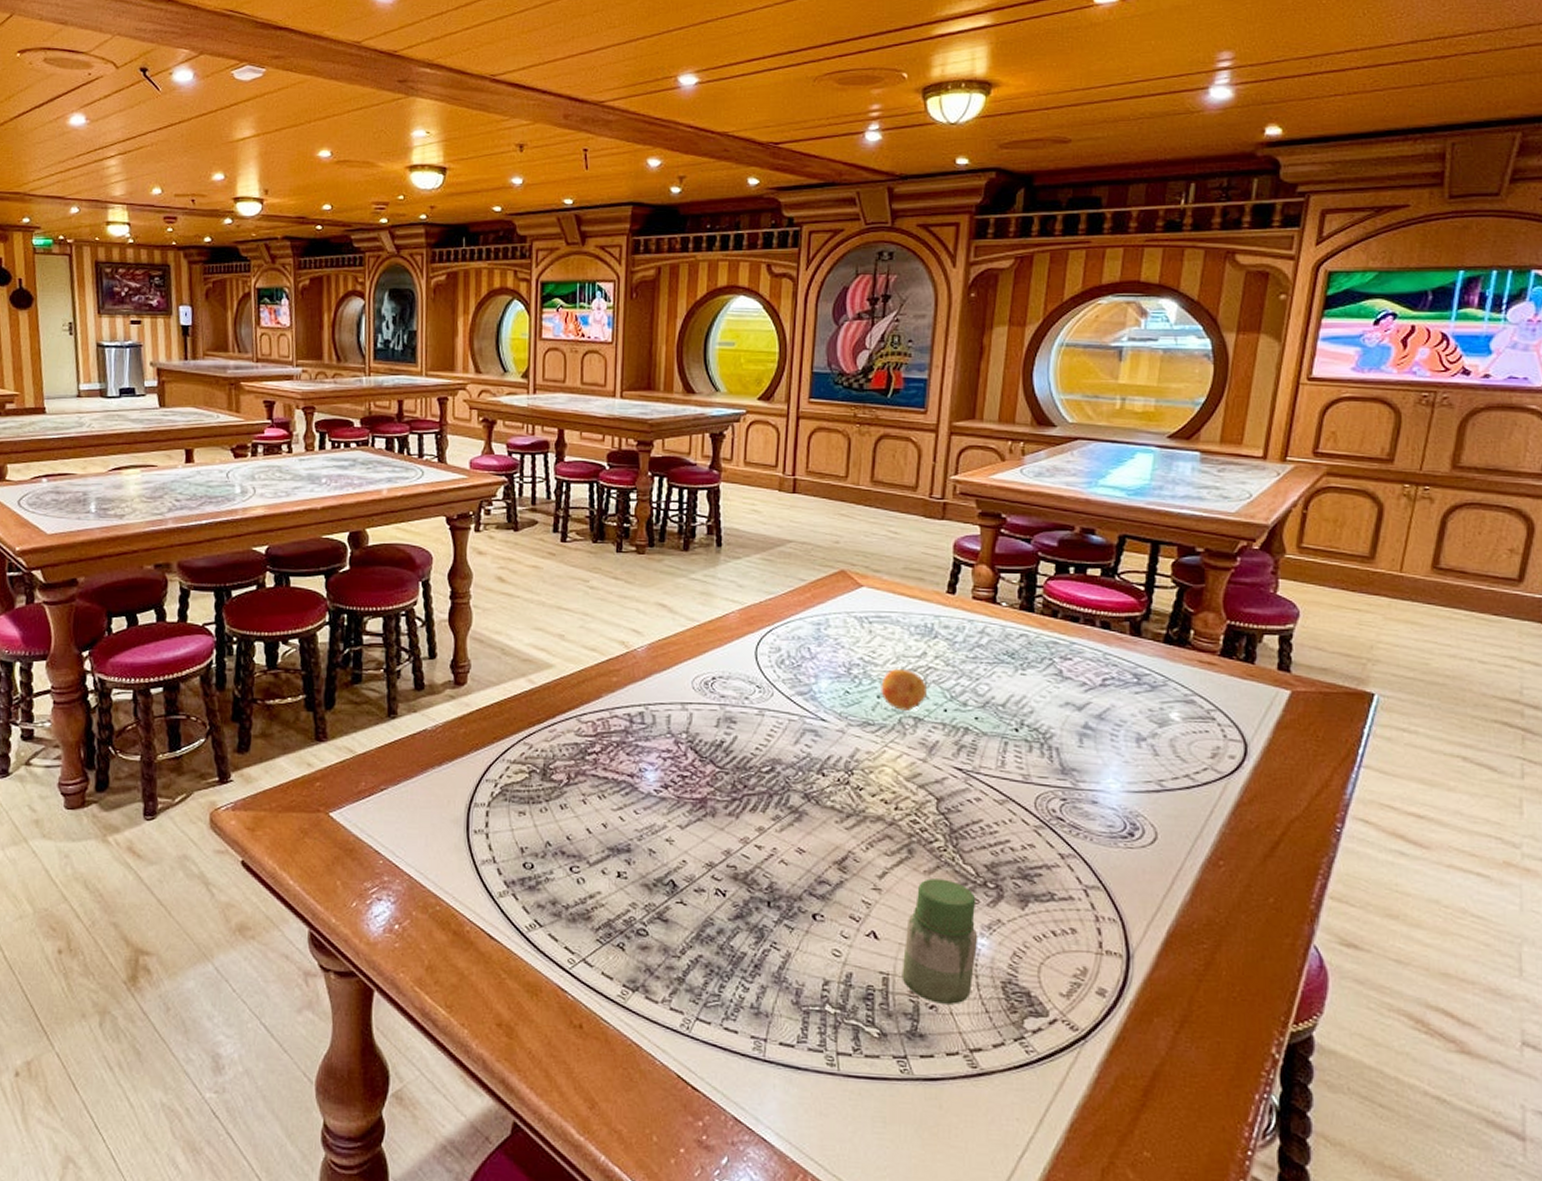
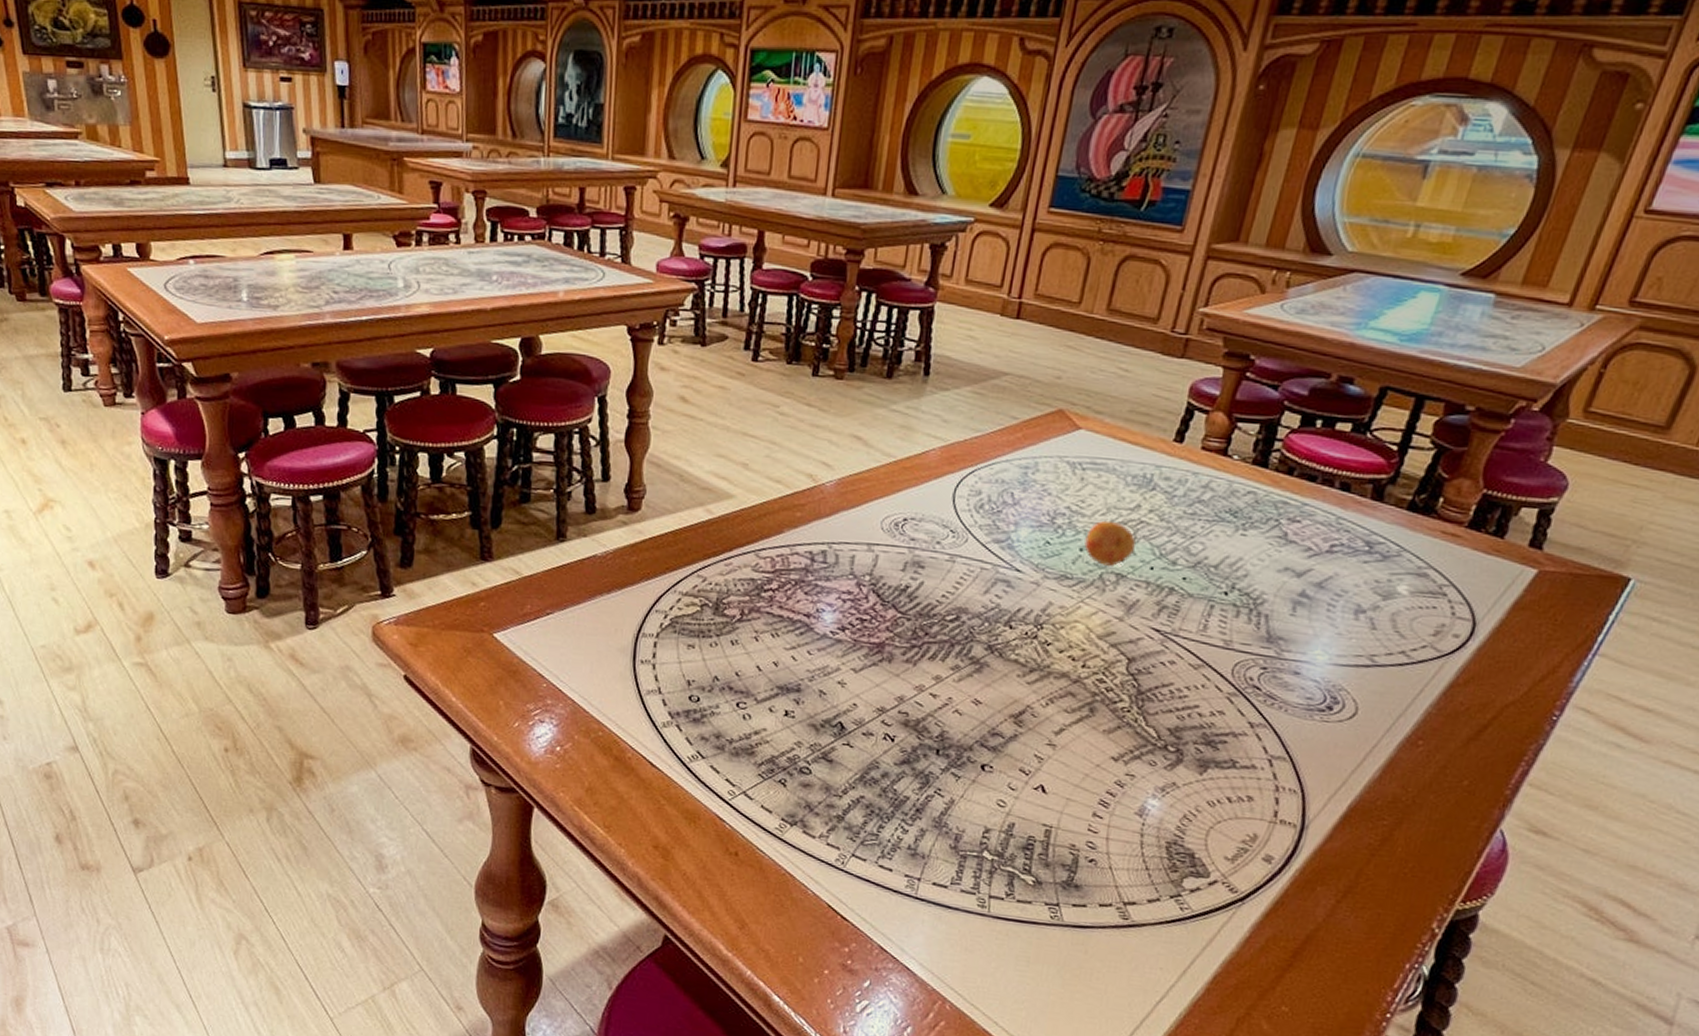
jar: present [902,878,978,1005] -> none [1065,738,1154,860]

